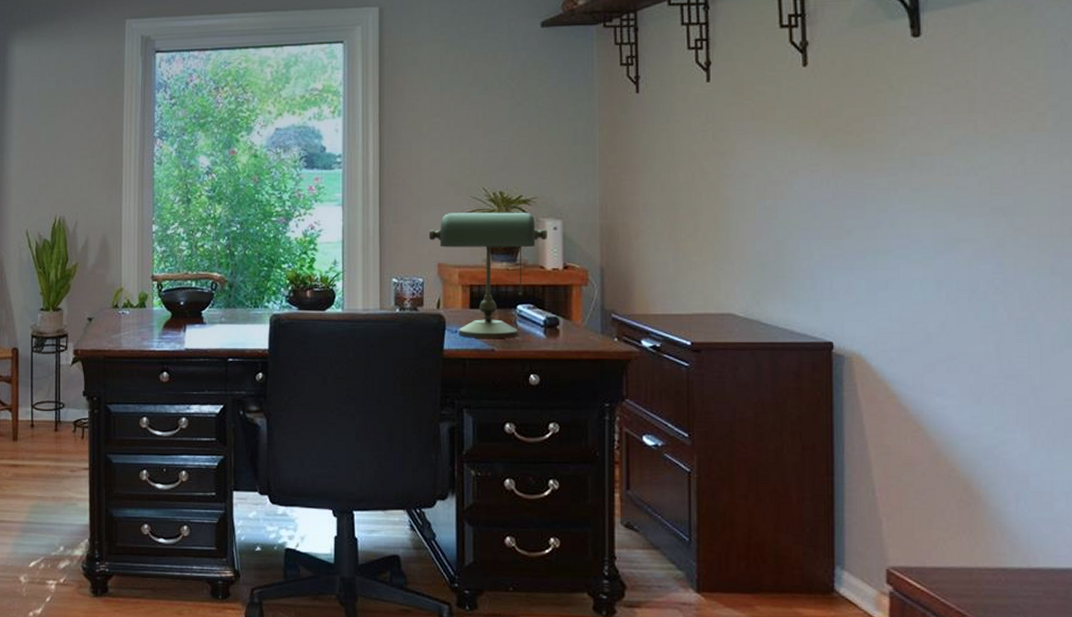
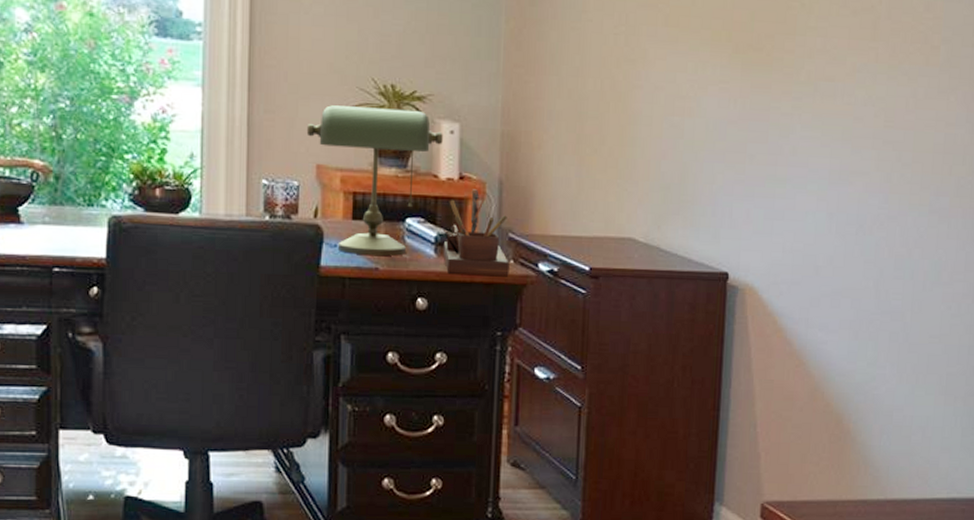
desk organizer: none [551,277,614,354] -> present [443,189,510,277]

